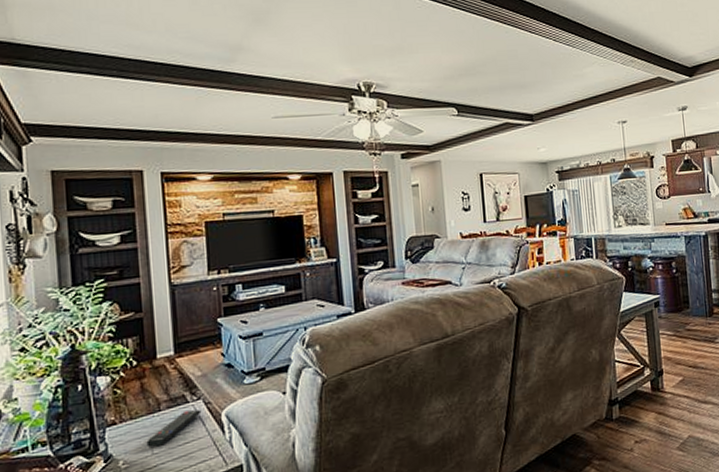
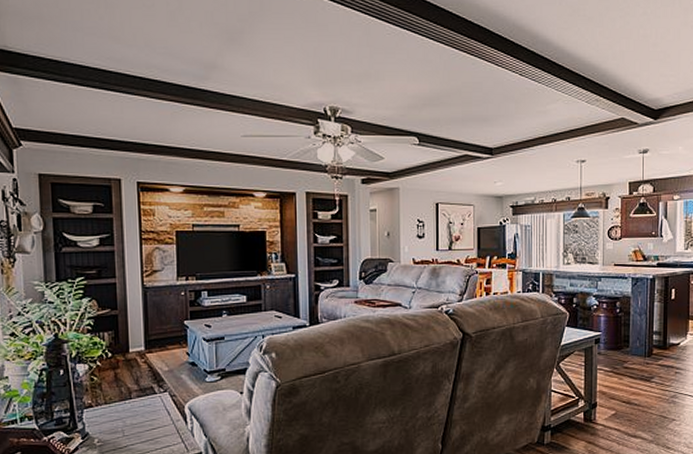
remote control: present [146,409,202,448] -> none [118,401,168,431]

